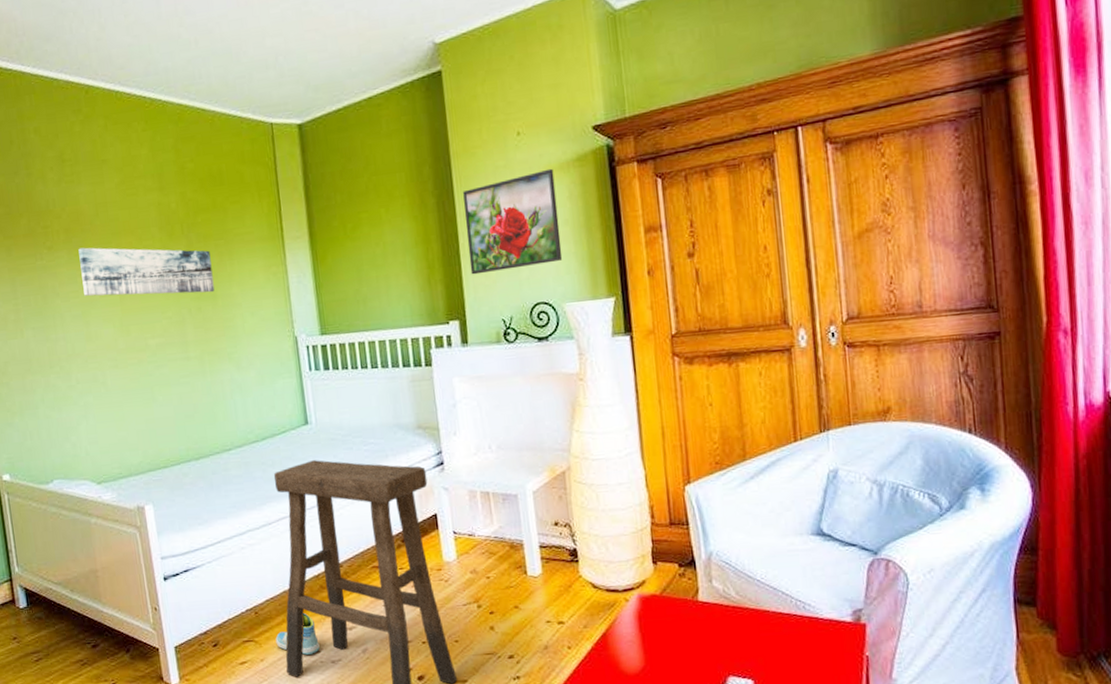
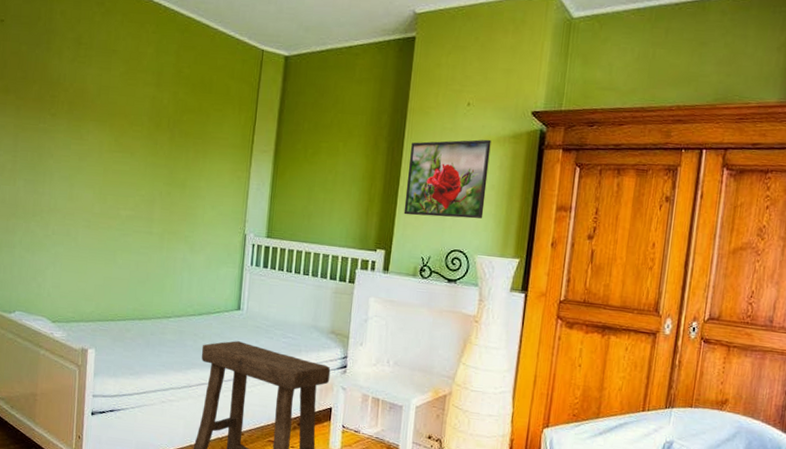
wall art: present [78,247,215,296] -> none [74,120,188,182]

